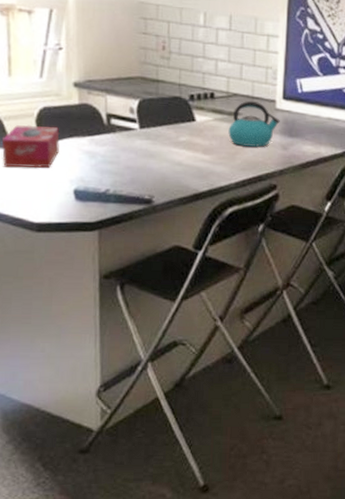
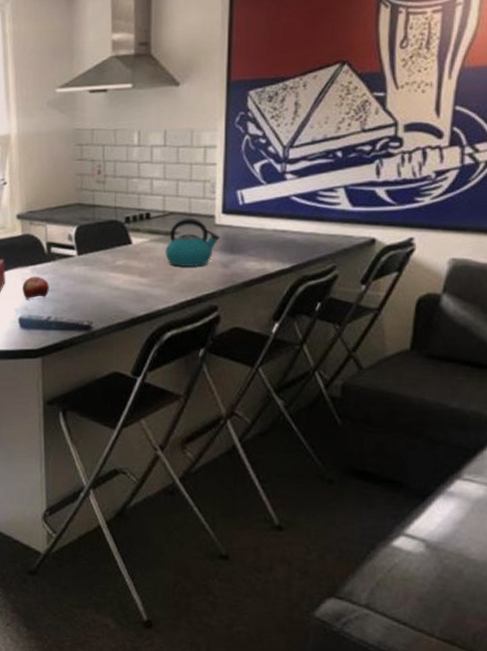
fruit: none [78,147,108,171] -> present [23,276,49,300]

